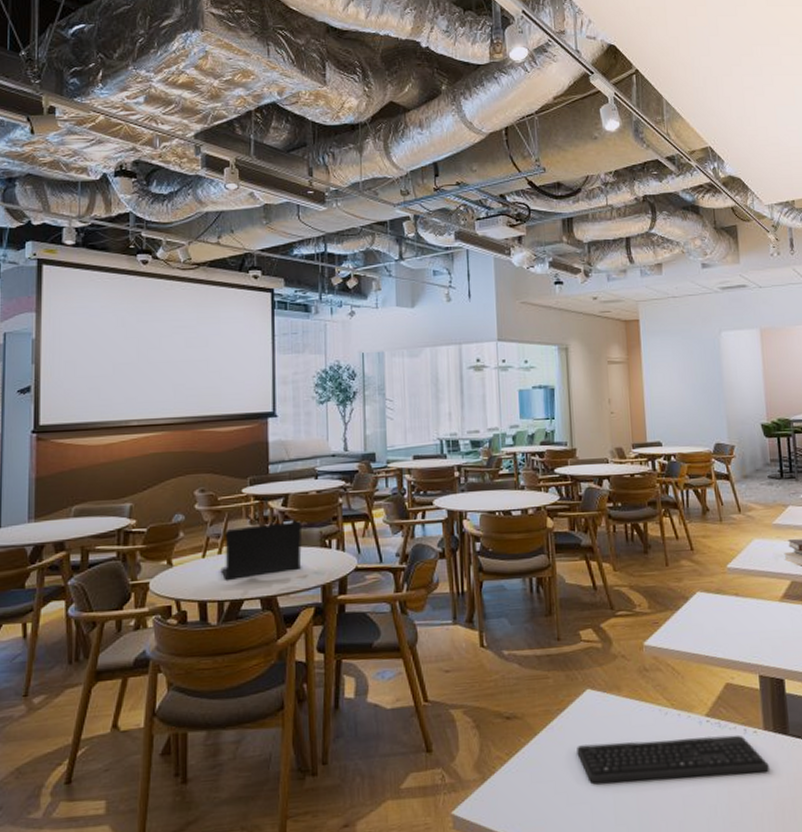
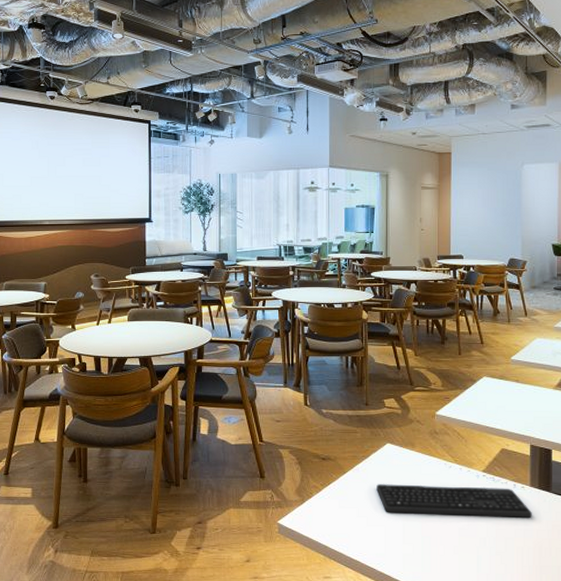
laptop: present [220,520,303,580] -> none [110,301,171,342]

